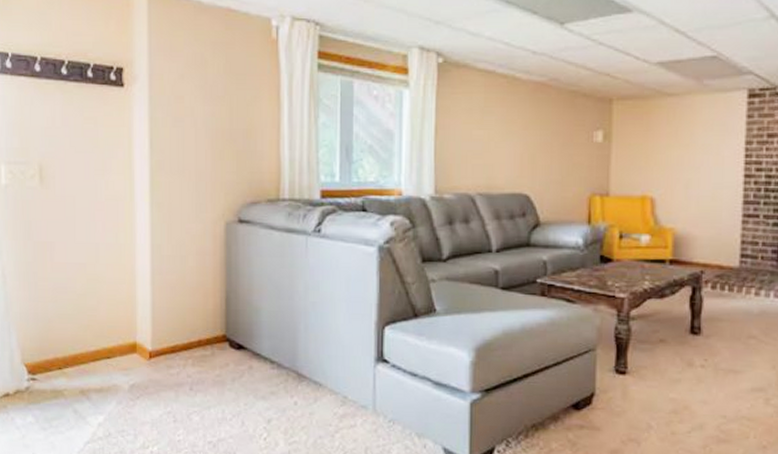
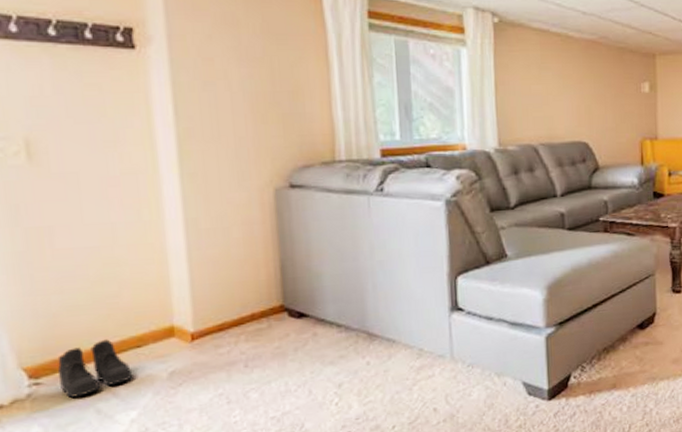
boots: none [48,347,103,396] -> present [57,339,133,398]

